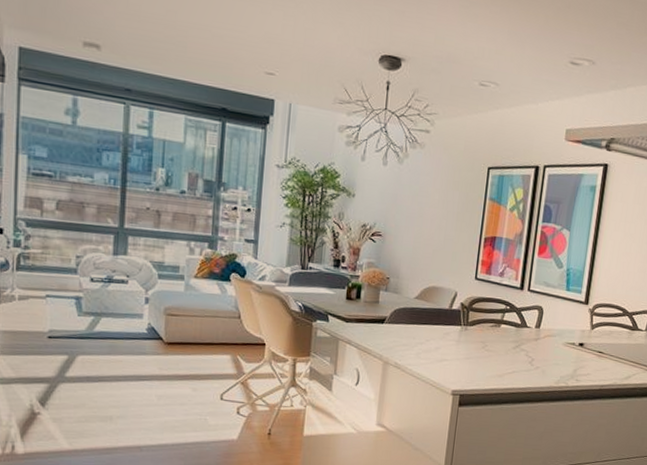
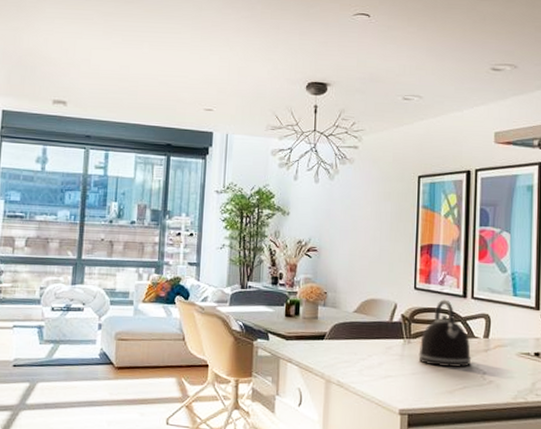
kettle: none [473,290,523,354] -> present [418,299,472,367]

